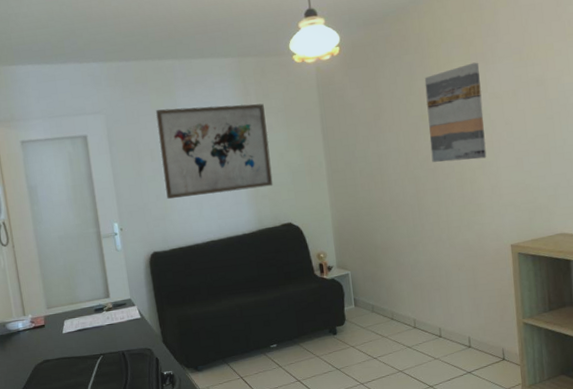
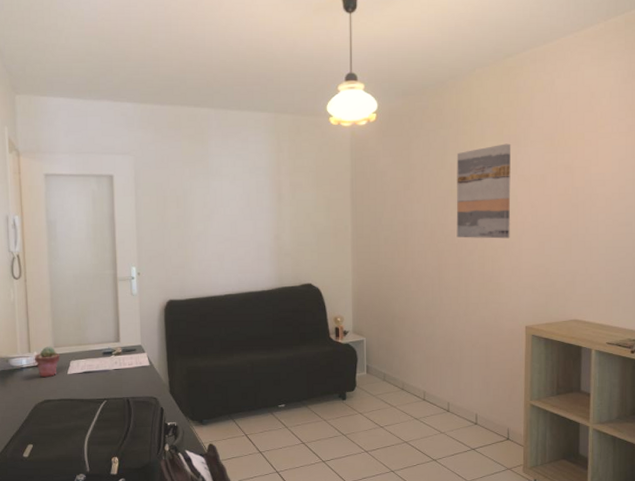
potted succulent: none [30,307,54,339] -> present [35,346,60,378]
wall art: present [156,103,273,200] -> none [186,156,297,249]

